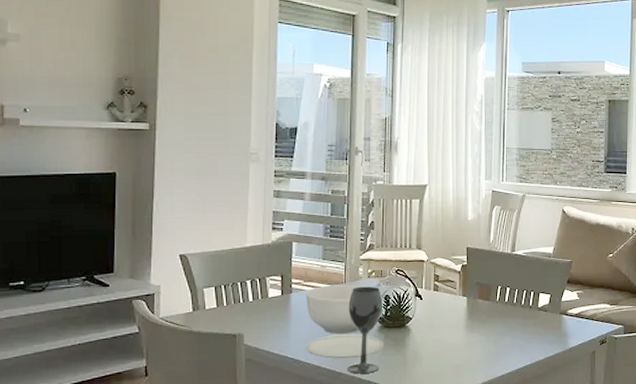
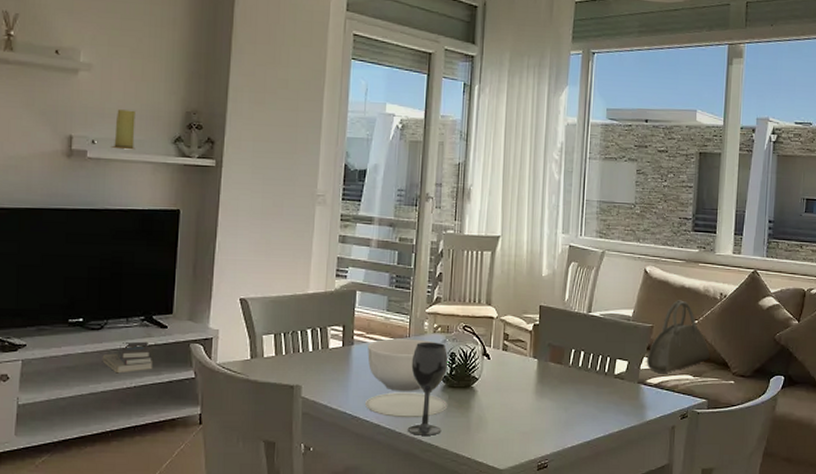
candle: none [44,78,69,117] -> present [111,109,136,150]
books: none [45,300,97,333] -> present [102,341,154,374]
handbag: none [567,236,624,305] -> present [646,300,710,374]

